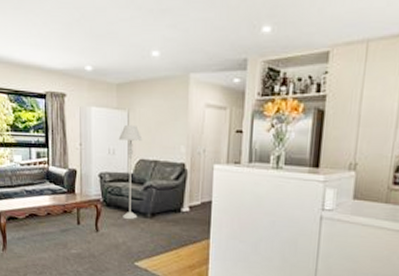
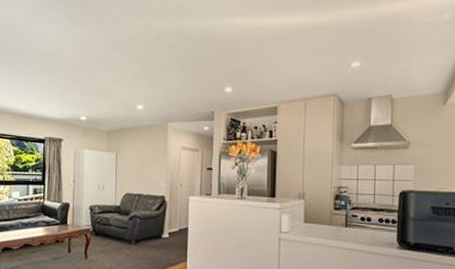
floor lamp: present [118,124,143,220] -> none [107,164,129,247]

